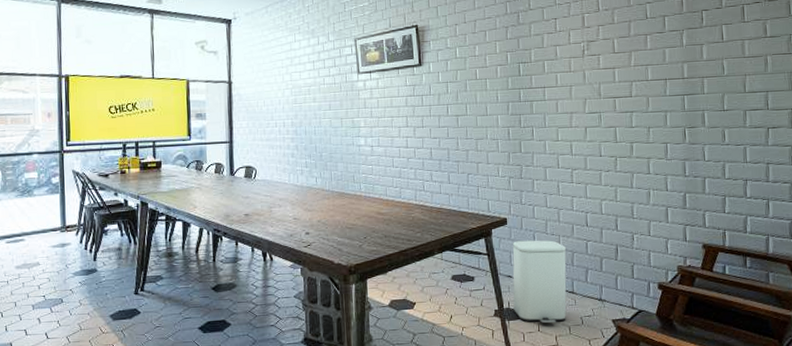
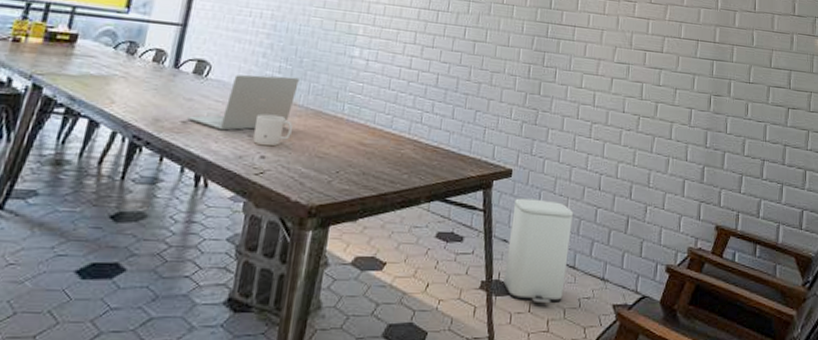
laptop: none [248,169,323,217] -> present [187,74,299,131]
mug: none [296,200,326,225] -> present [253,113,293,147]

